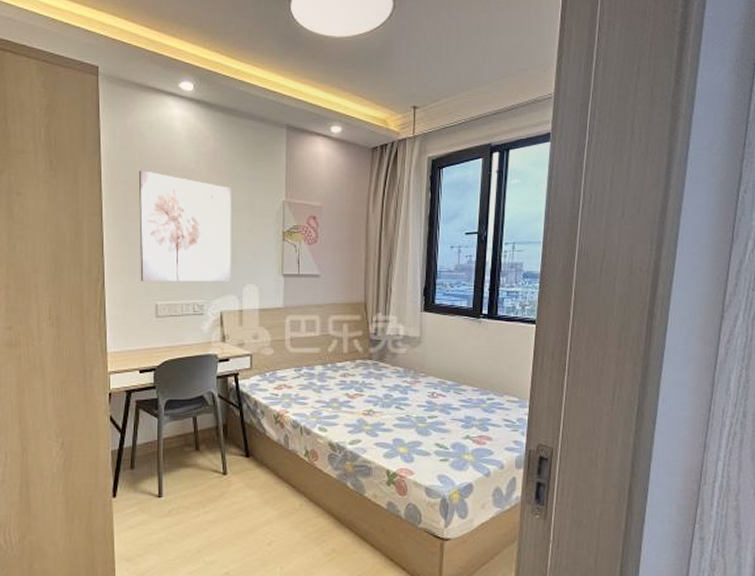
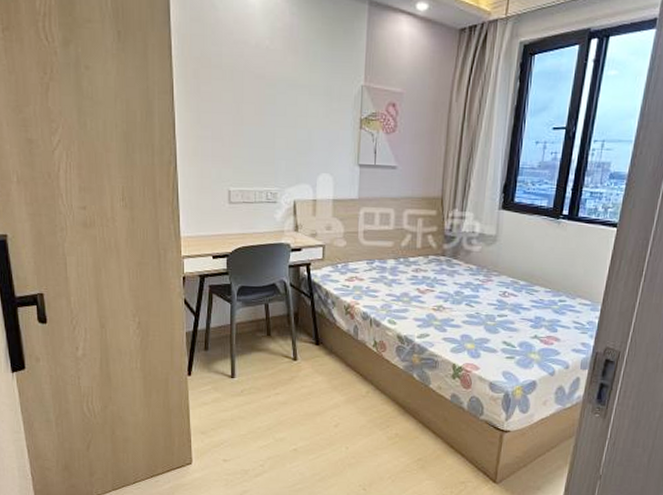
wall art: present [138,170,231,281] -> none [210,46,308,170]

